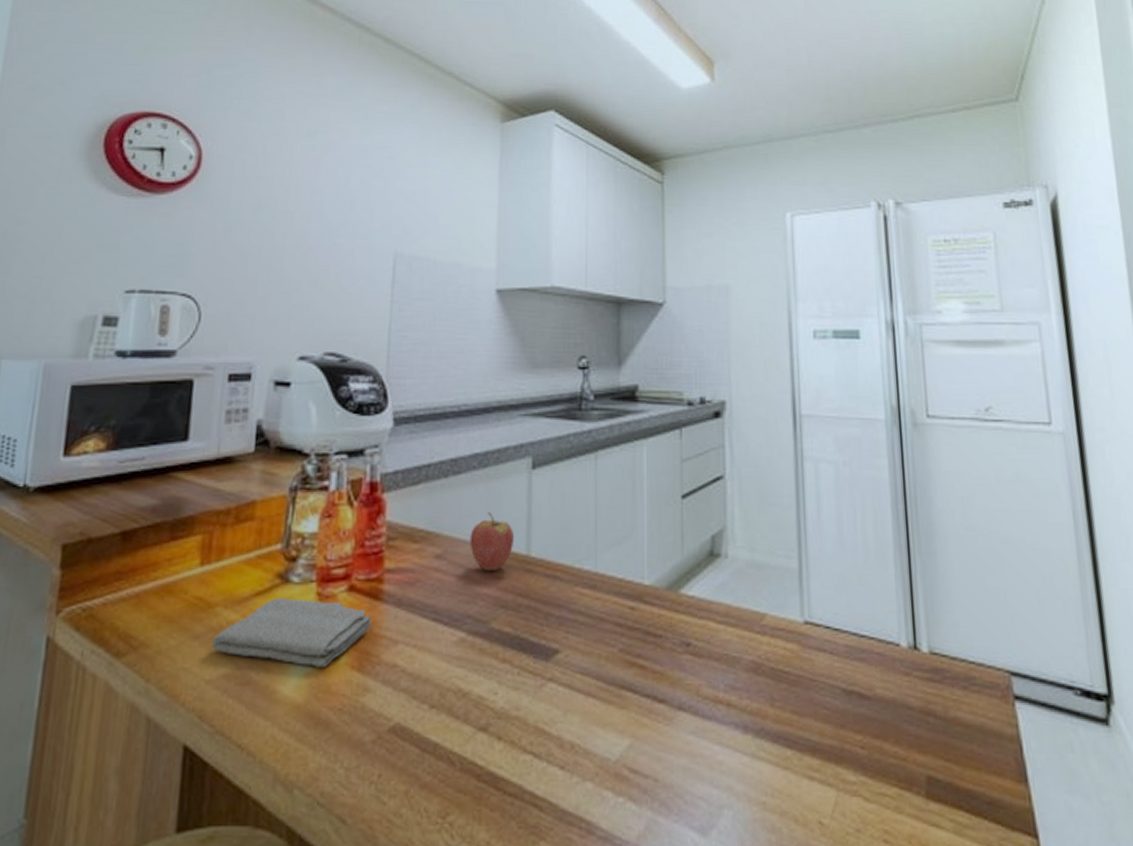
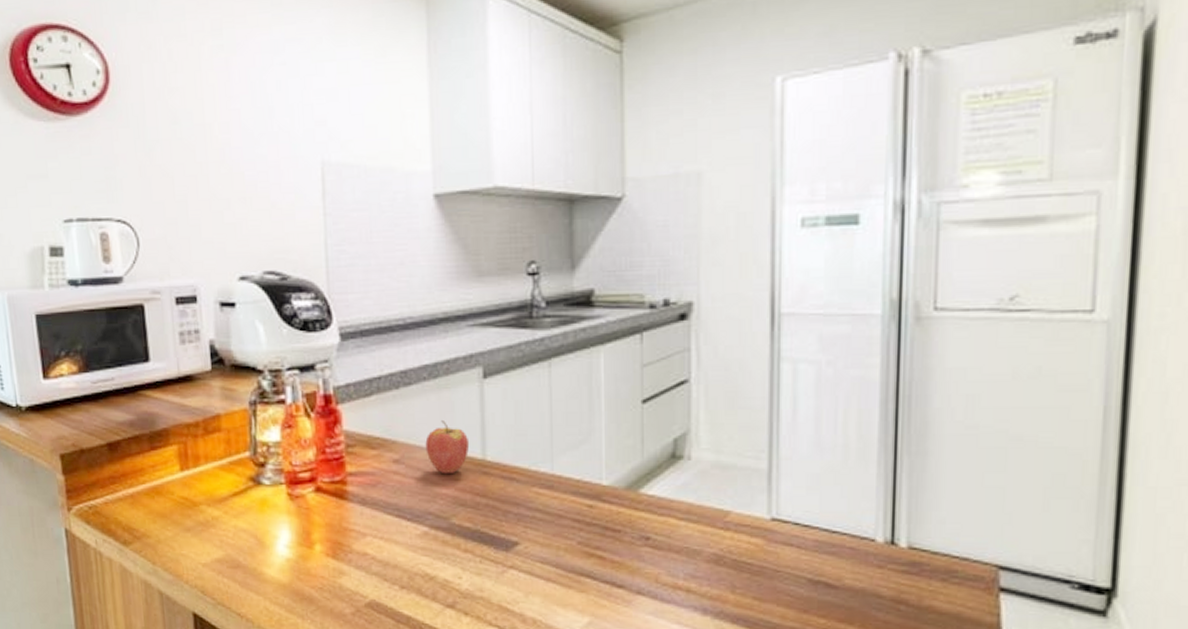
washcloth: present [211,597,373,667] -> none [201,497,341,555]

